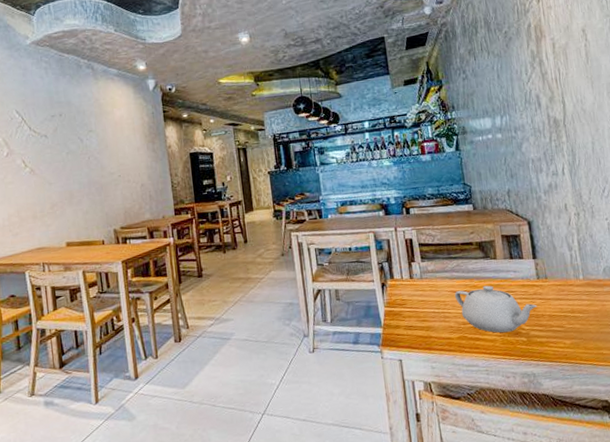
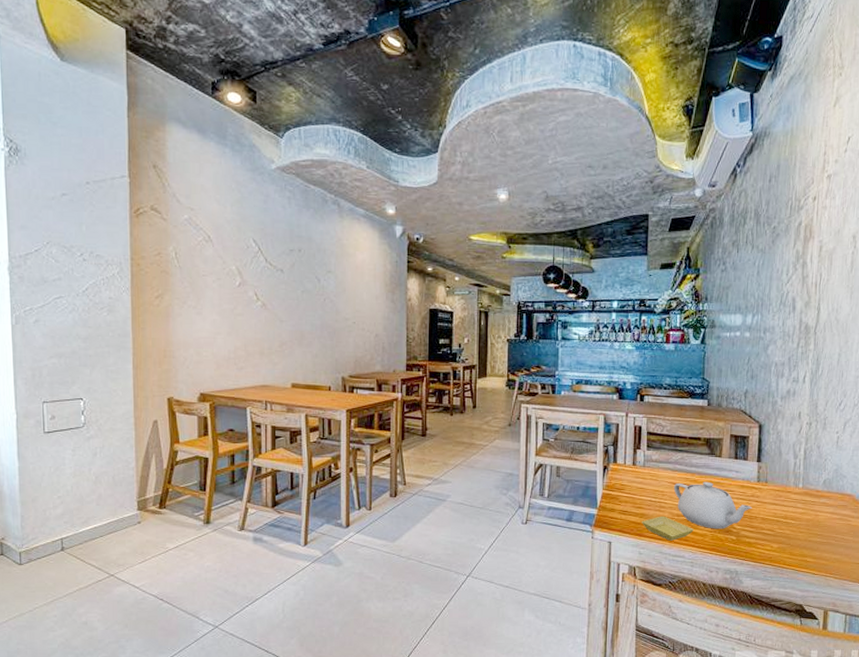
saucer: none [429,326,483,351] -> present [642,516,694,541]

